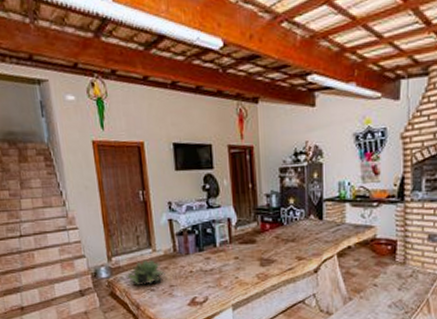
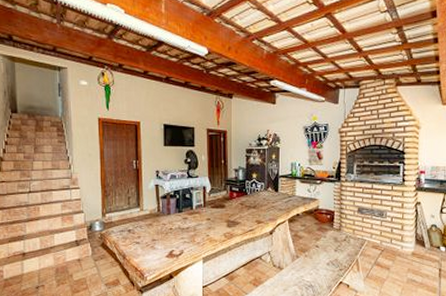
succulent plant: present [126,259,165,285] -> none [116,217,149,238]

